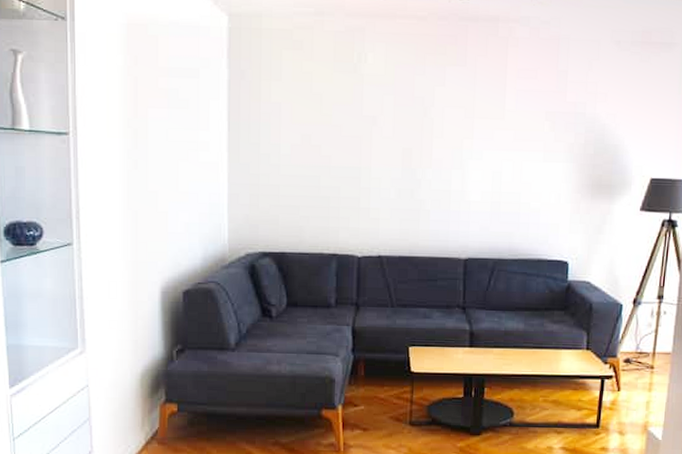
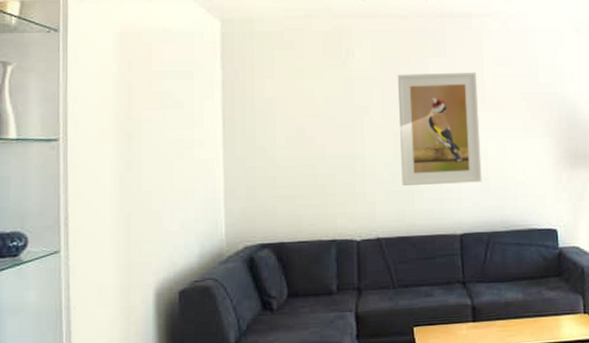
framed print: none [408,83,499,206] -> present [397,72,482,186]

